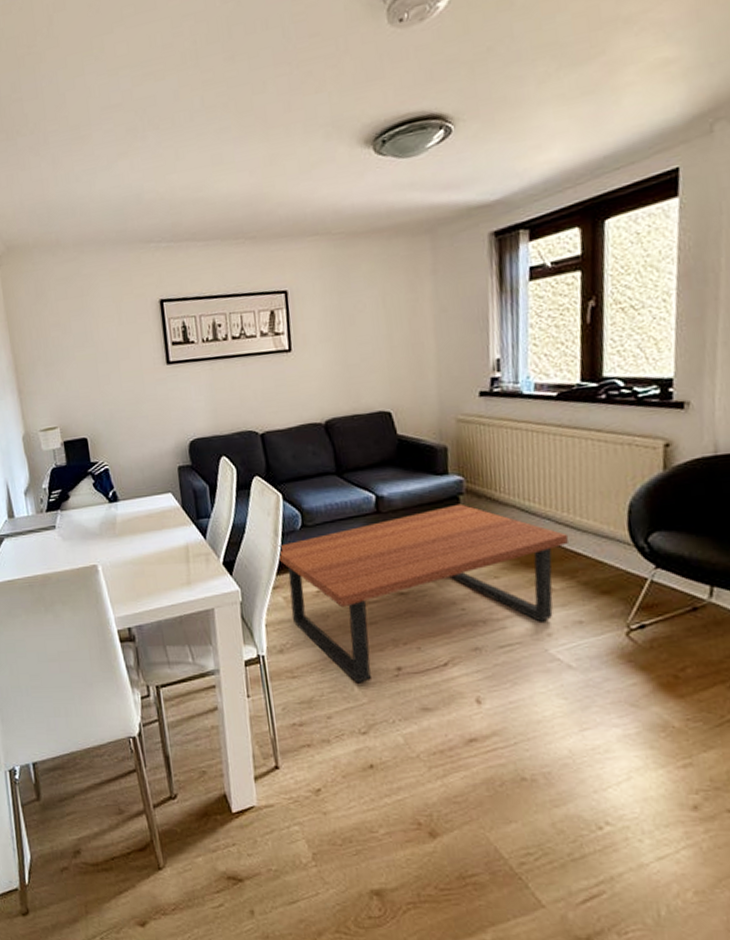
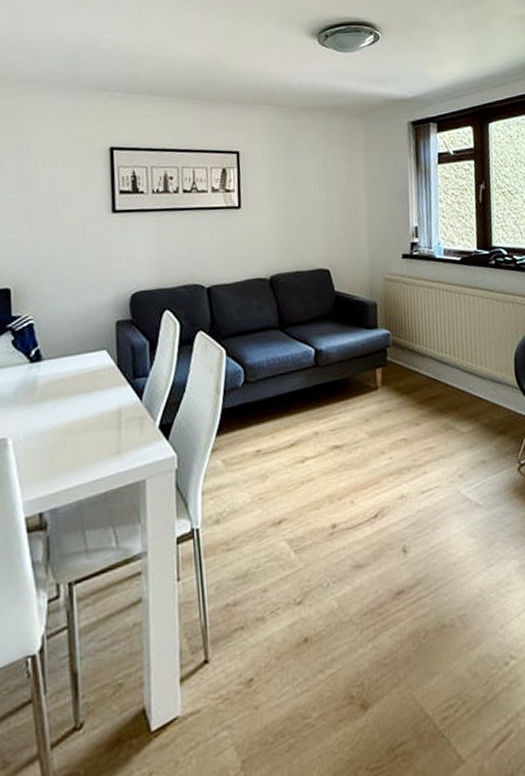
coffee table: present [277,503,569,684] -> none [217,356,473,548]

